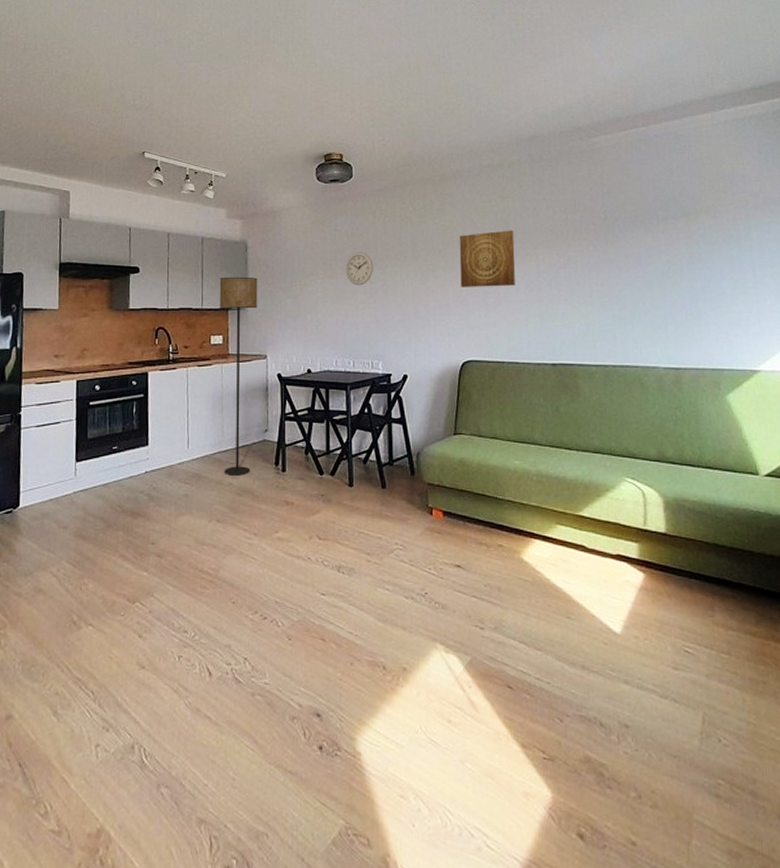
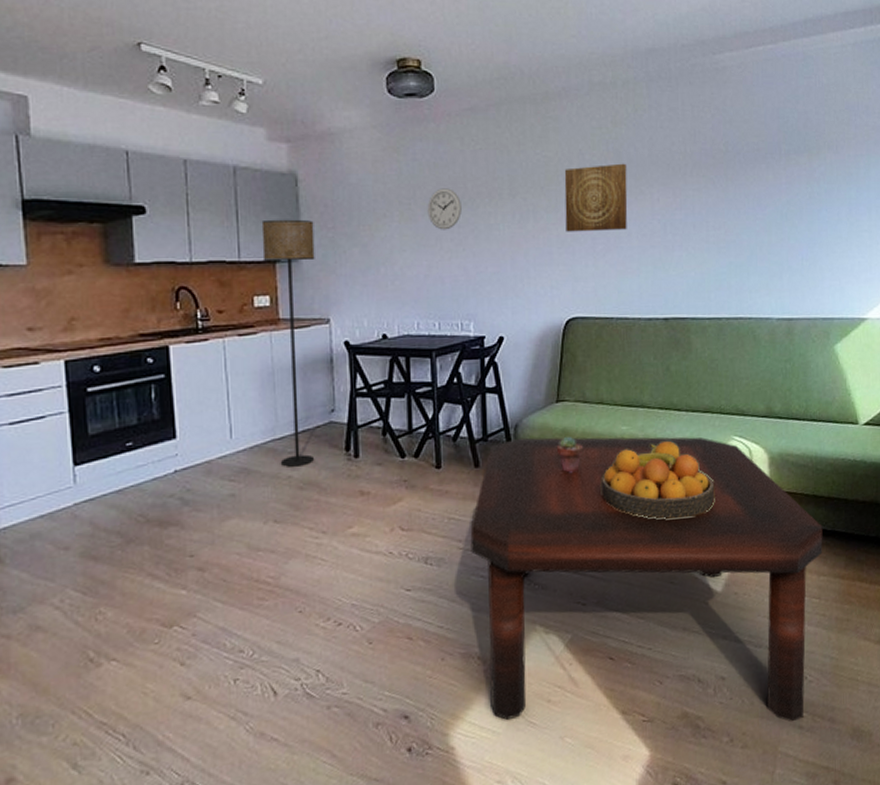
coffee table: none [377,464,729,788] -> present [470,437,823,722]
potted succulent: none [454,466,480,500] -> present [556,436,584,473]
fruit bowl: none [496,477,609,554] -> present [601,440,715,519]

